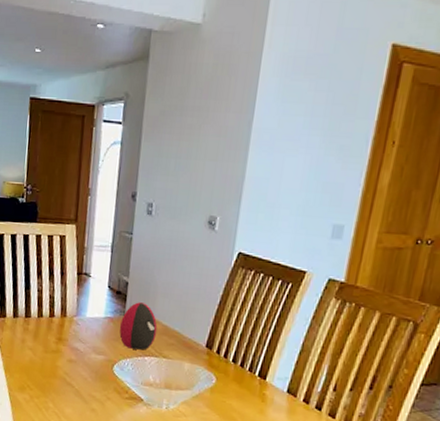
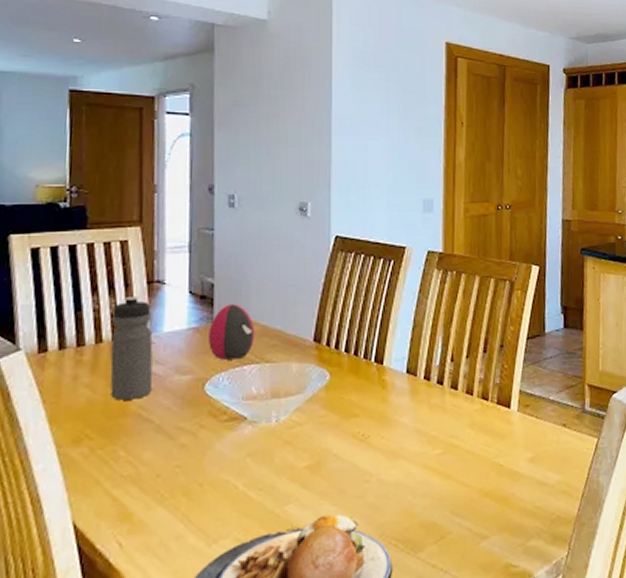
water bottle: none [46,282,79,367] -> present [110,295,153,400]

